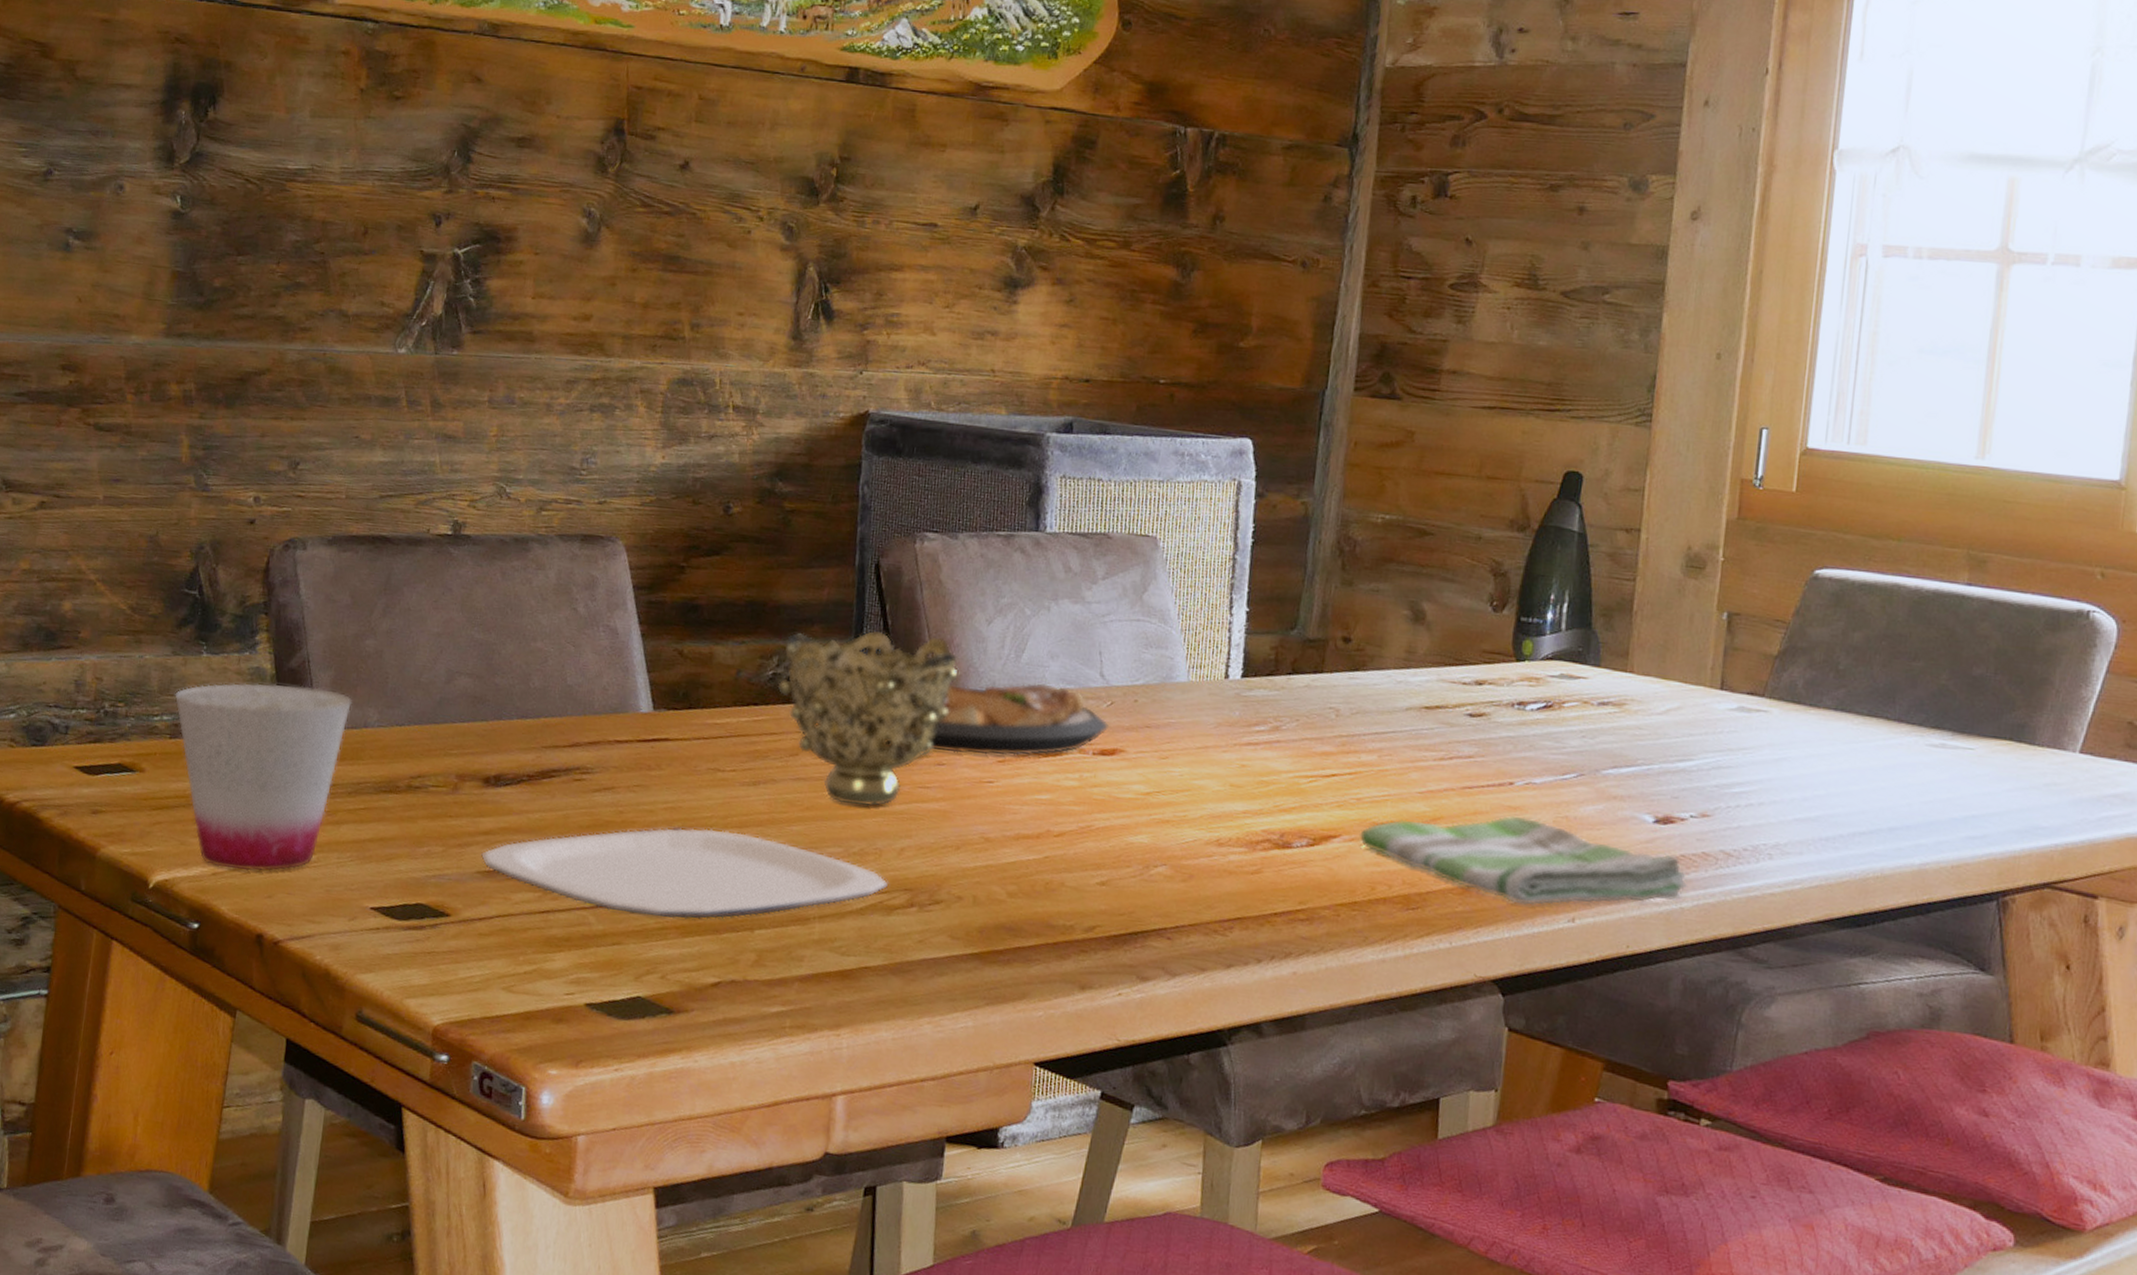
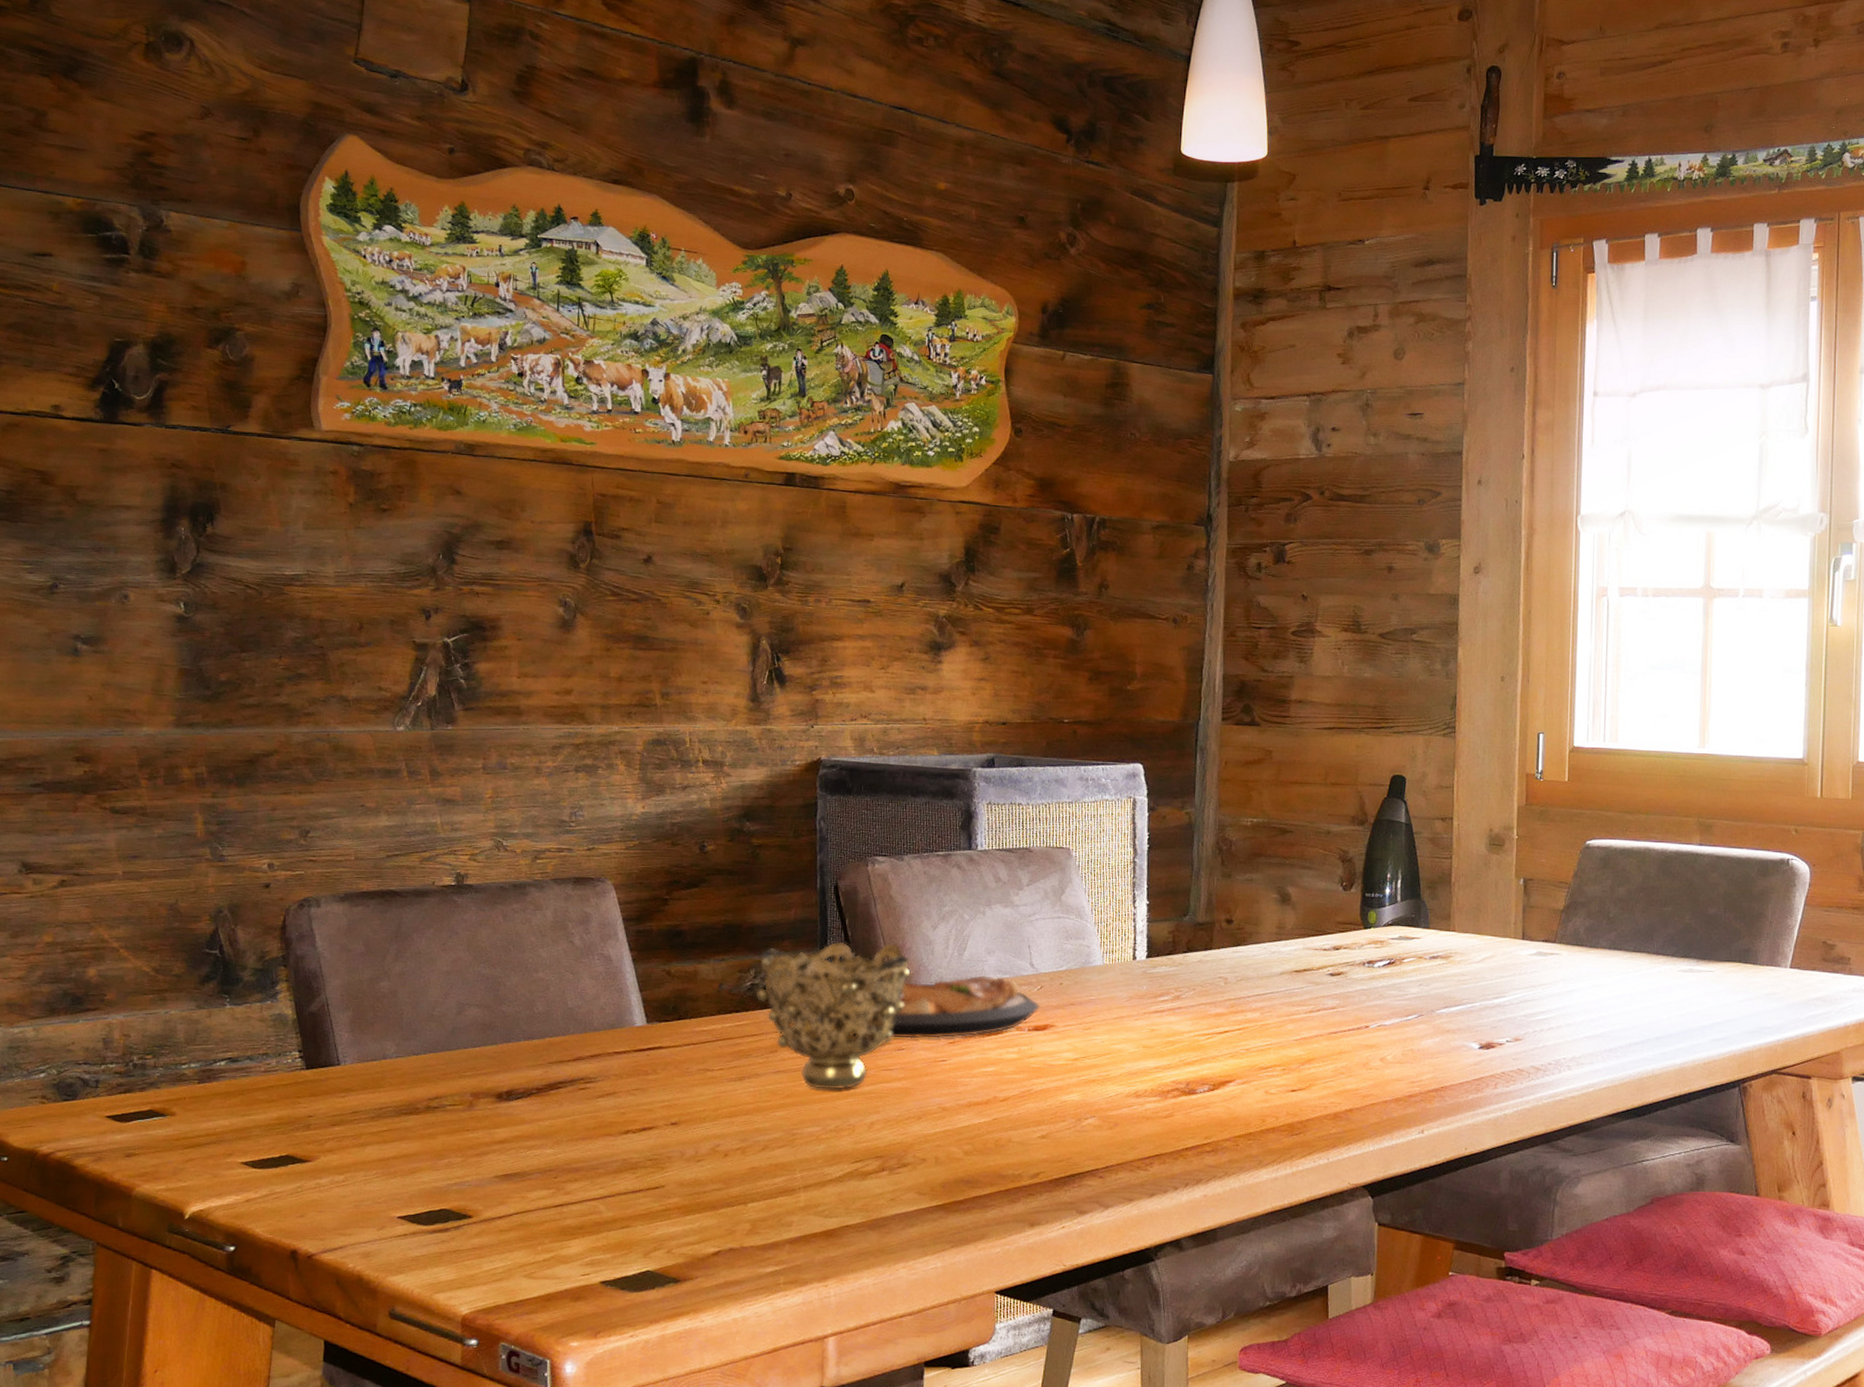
cup: present [174,683,353,871] -> none [201,1027,371,1195]
plate: present [481,828,888,920] -> none [498,1121,861,1201]
dish towel: present [1359,815,1687,906] -> none [1250,1052,1508,1123]

